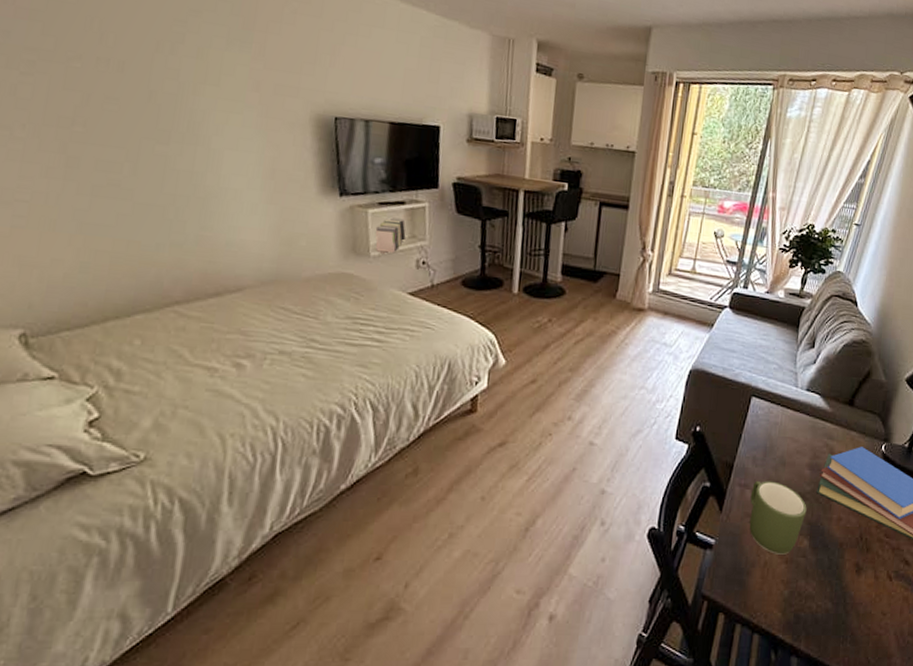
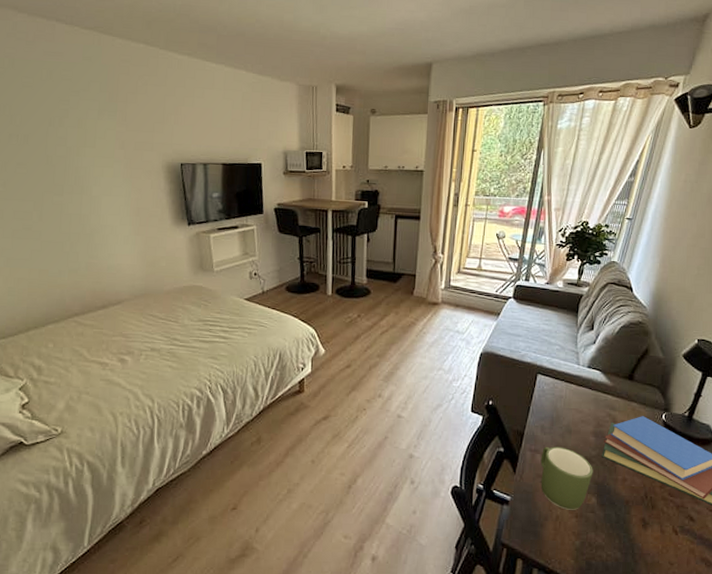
books: present [375,218,406,254] -> none [217,240,240,268]

